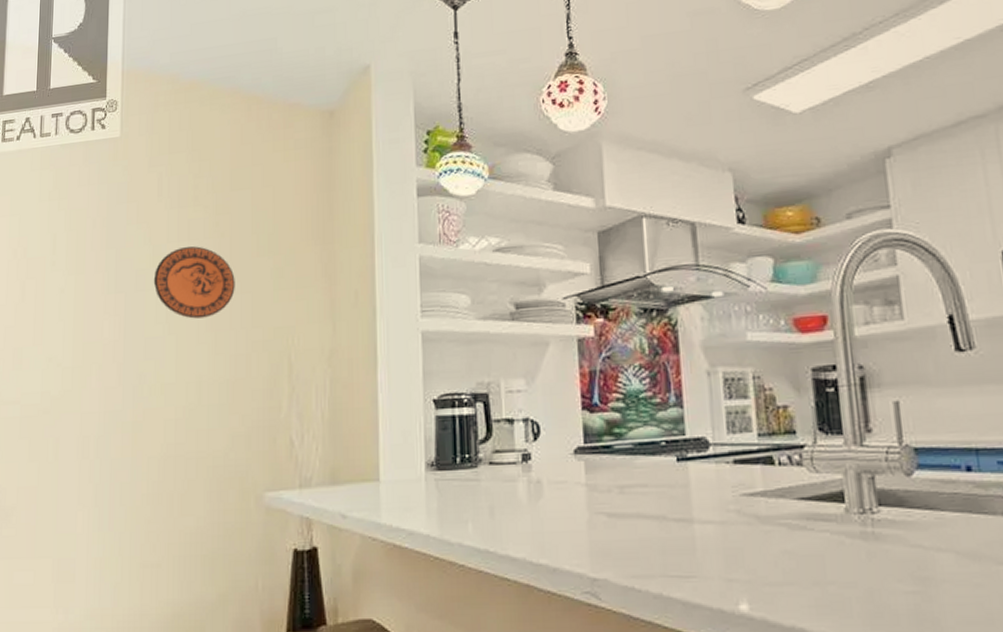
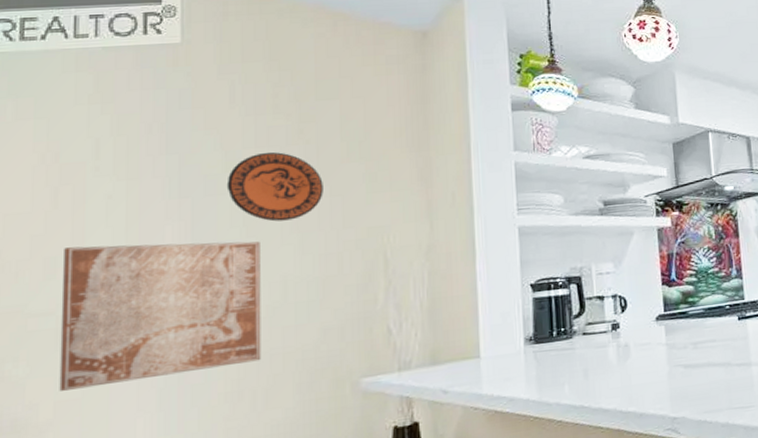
wall art: none [21,338,180,478] -> present [59,241,261,391]

